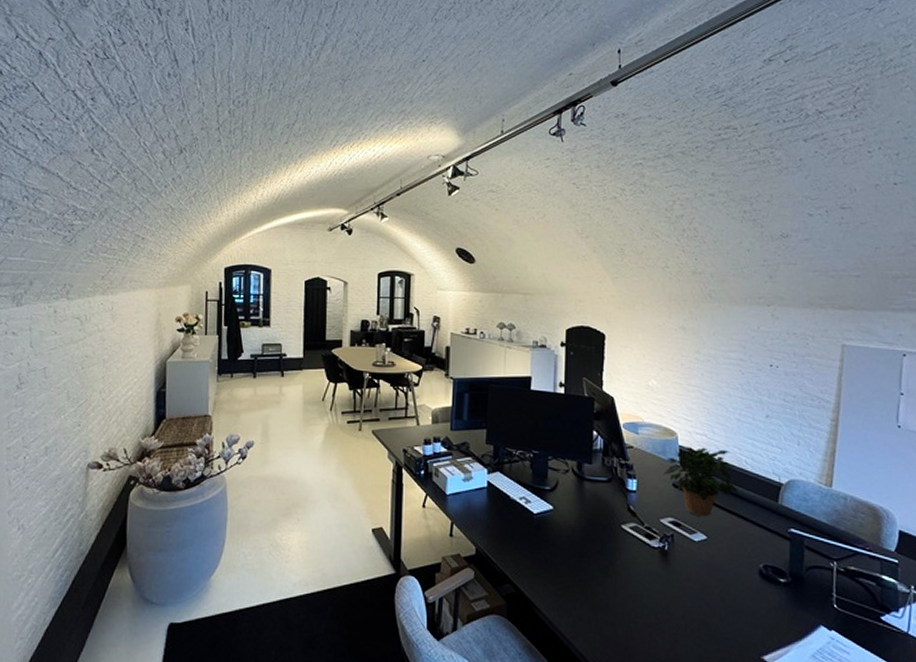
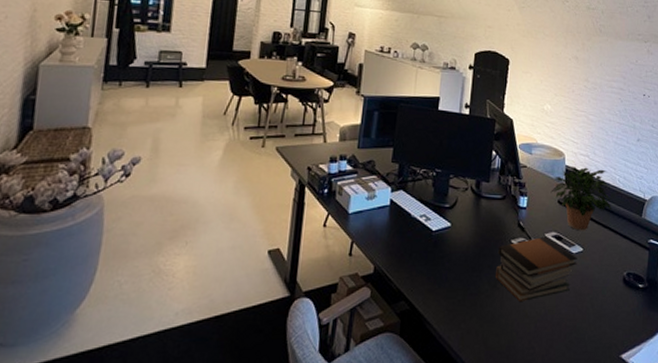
book stack: none [606,522,701,591] -> present [496,236,577,301]

